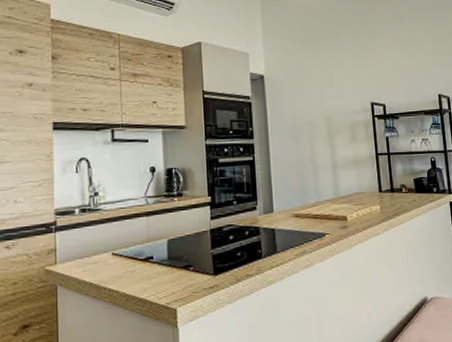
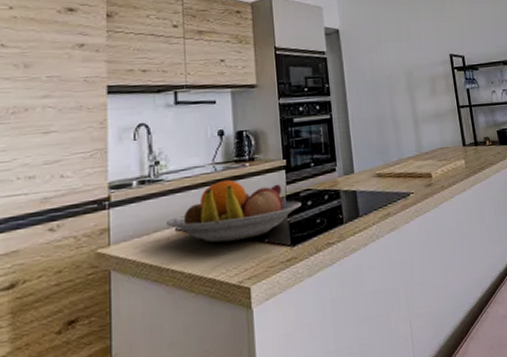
fruit bowl: none [104,212,224,268] -> present [167,179,301,243]

